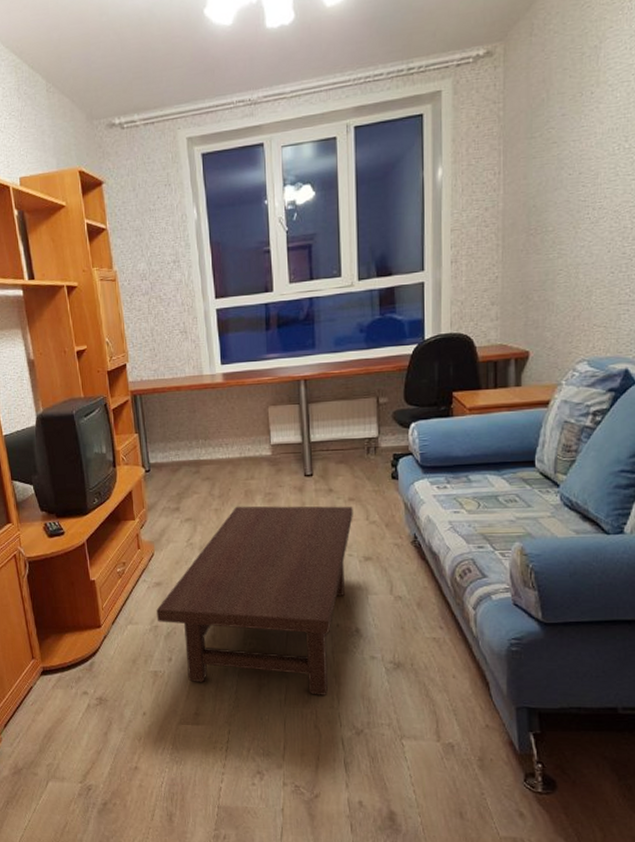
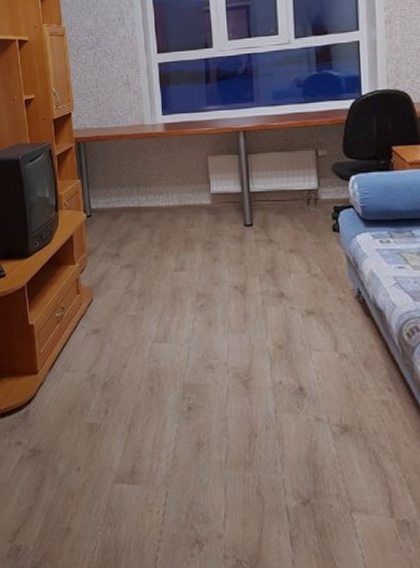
coffee table: present [156,506,353,695] -> none [94,254,294,459]

